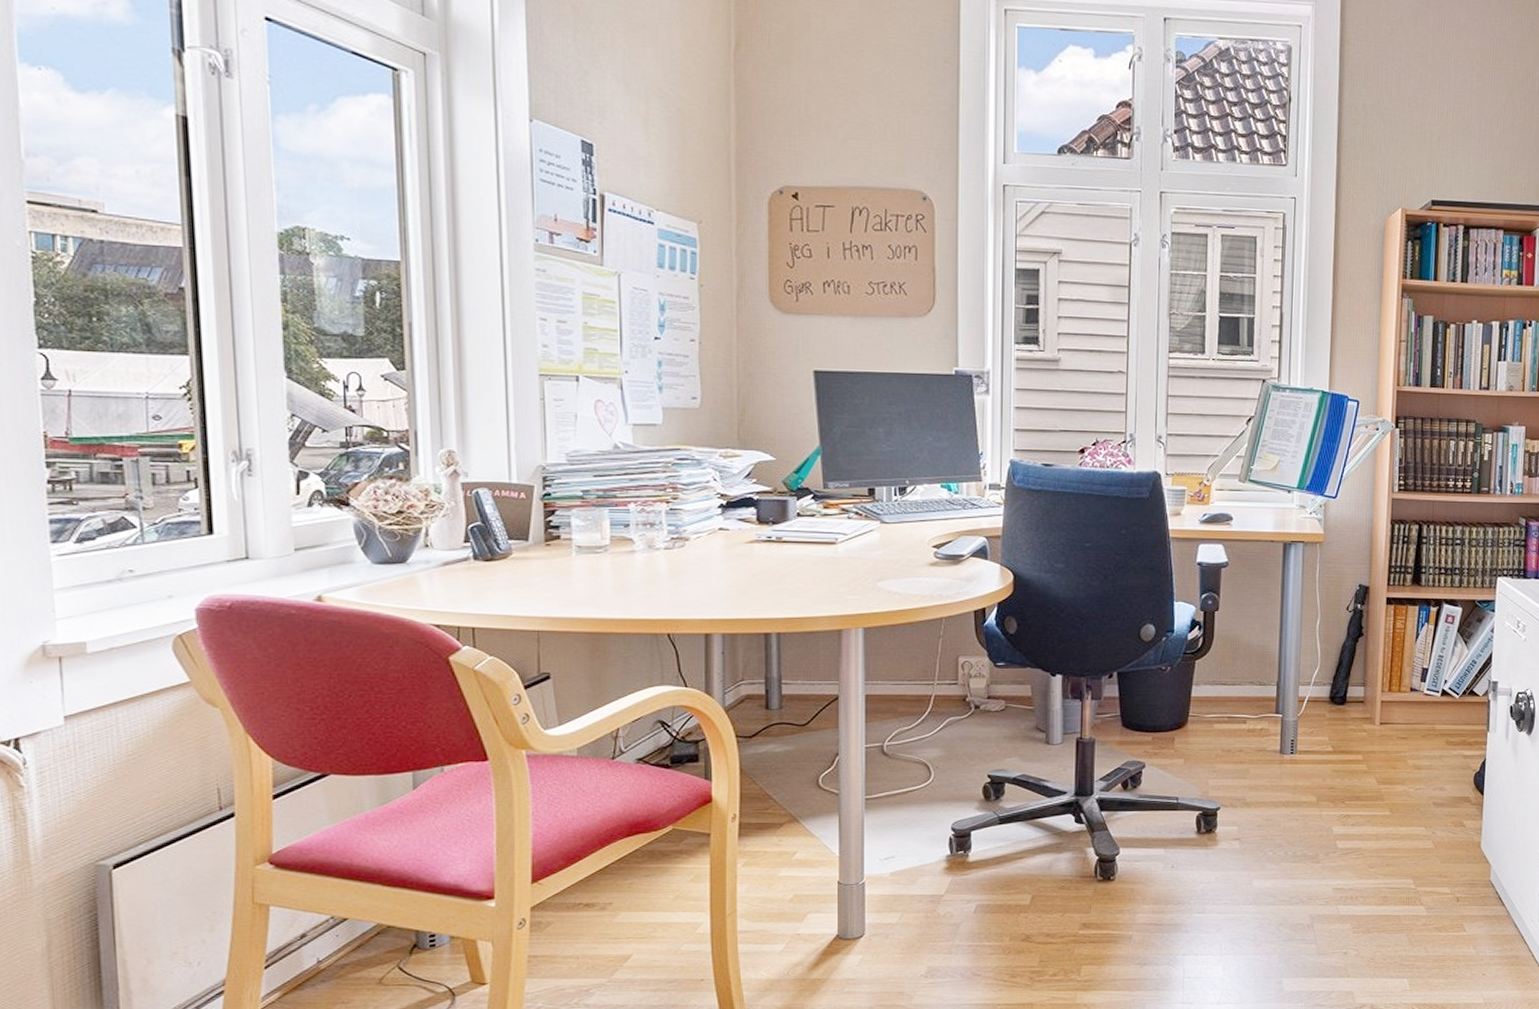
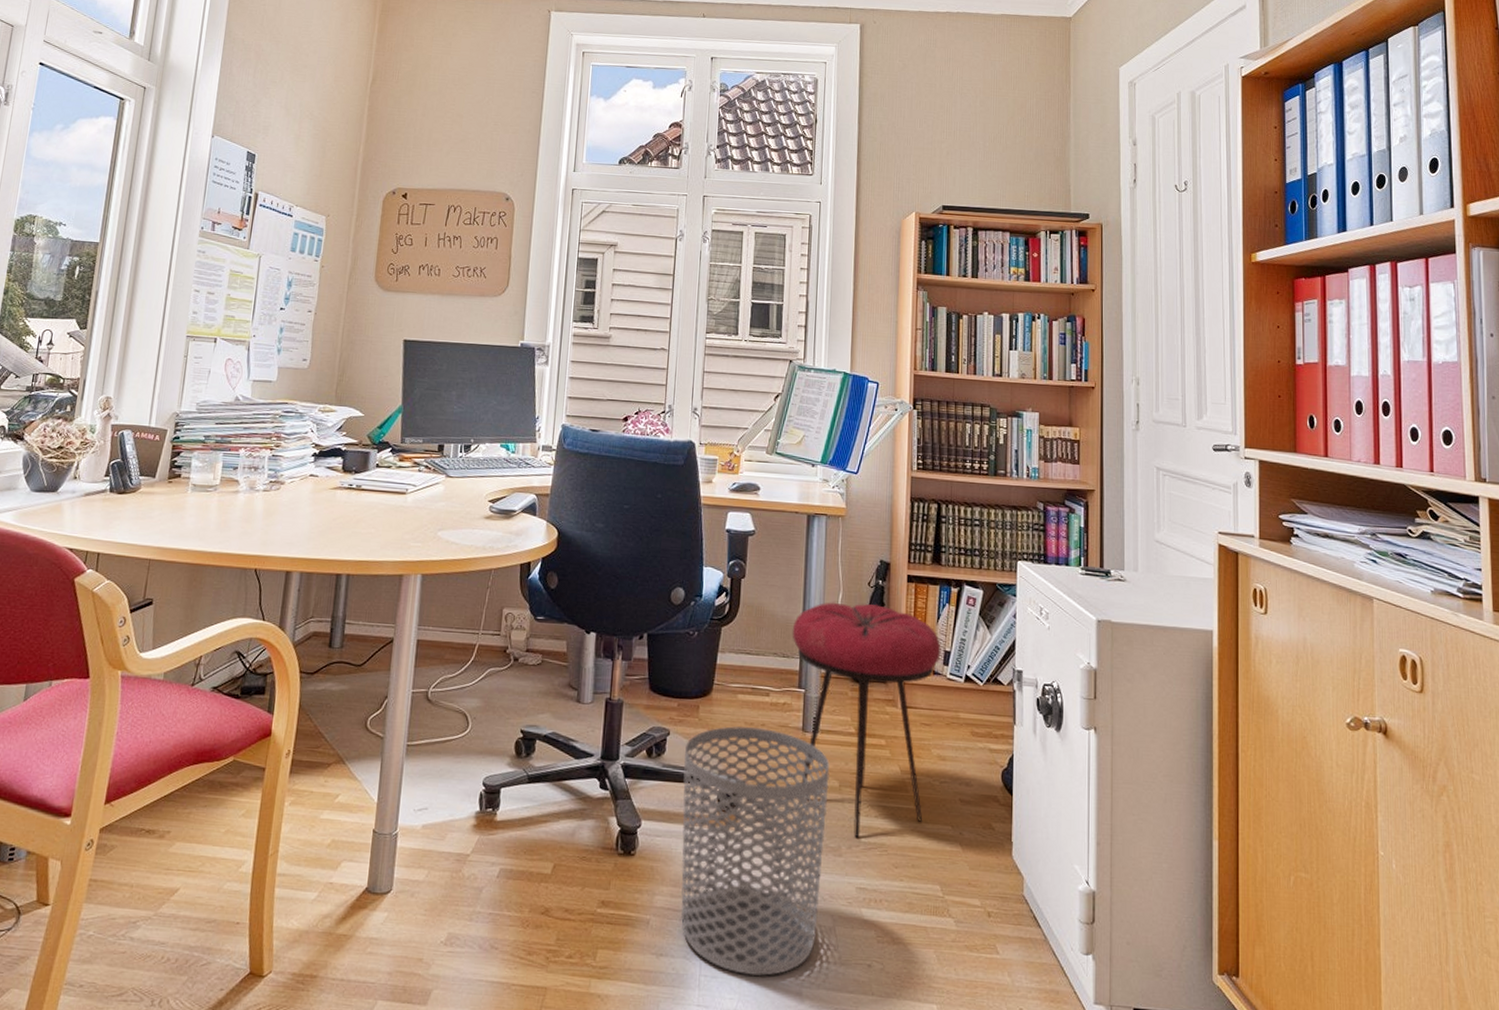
waste bin: none [1160,754,1308,973] -> present [680,726,830,977]
stool: none [1268,627,1419,846] -> present [792,601,941,838]

